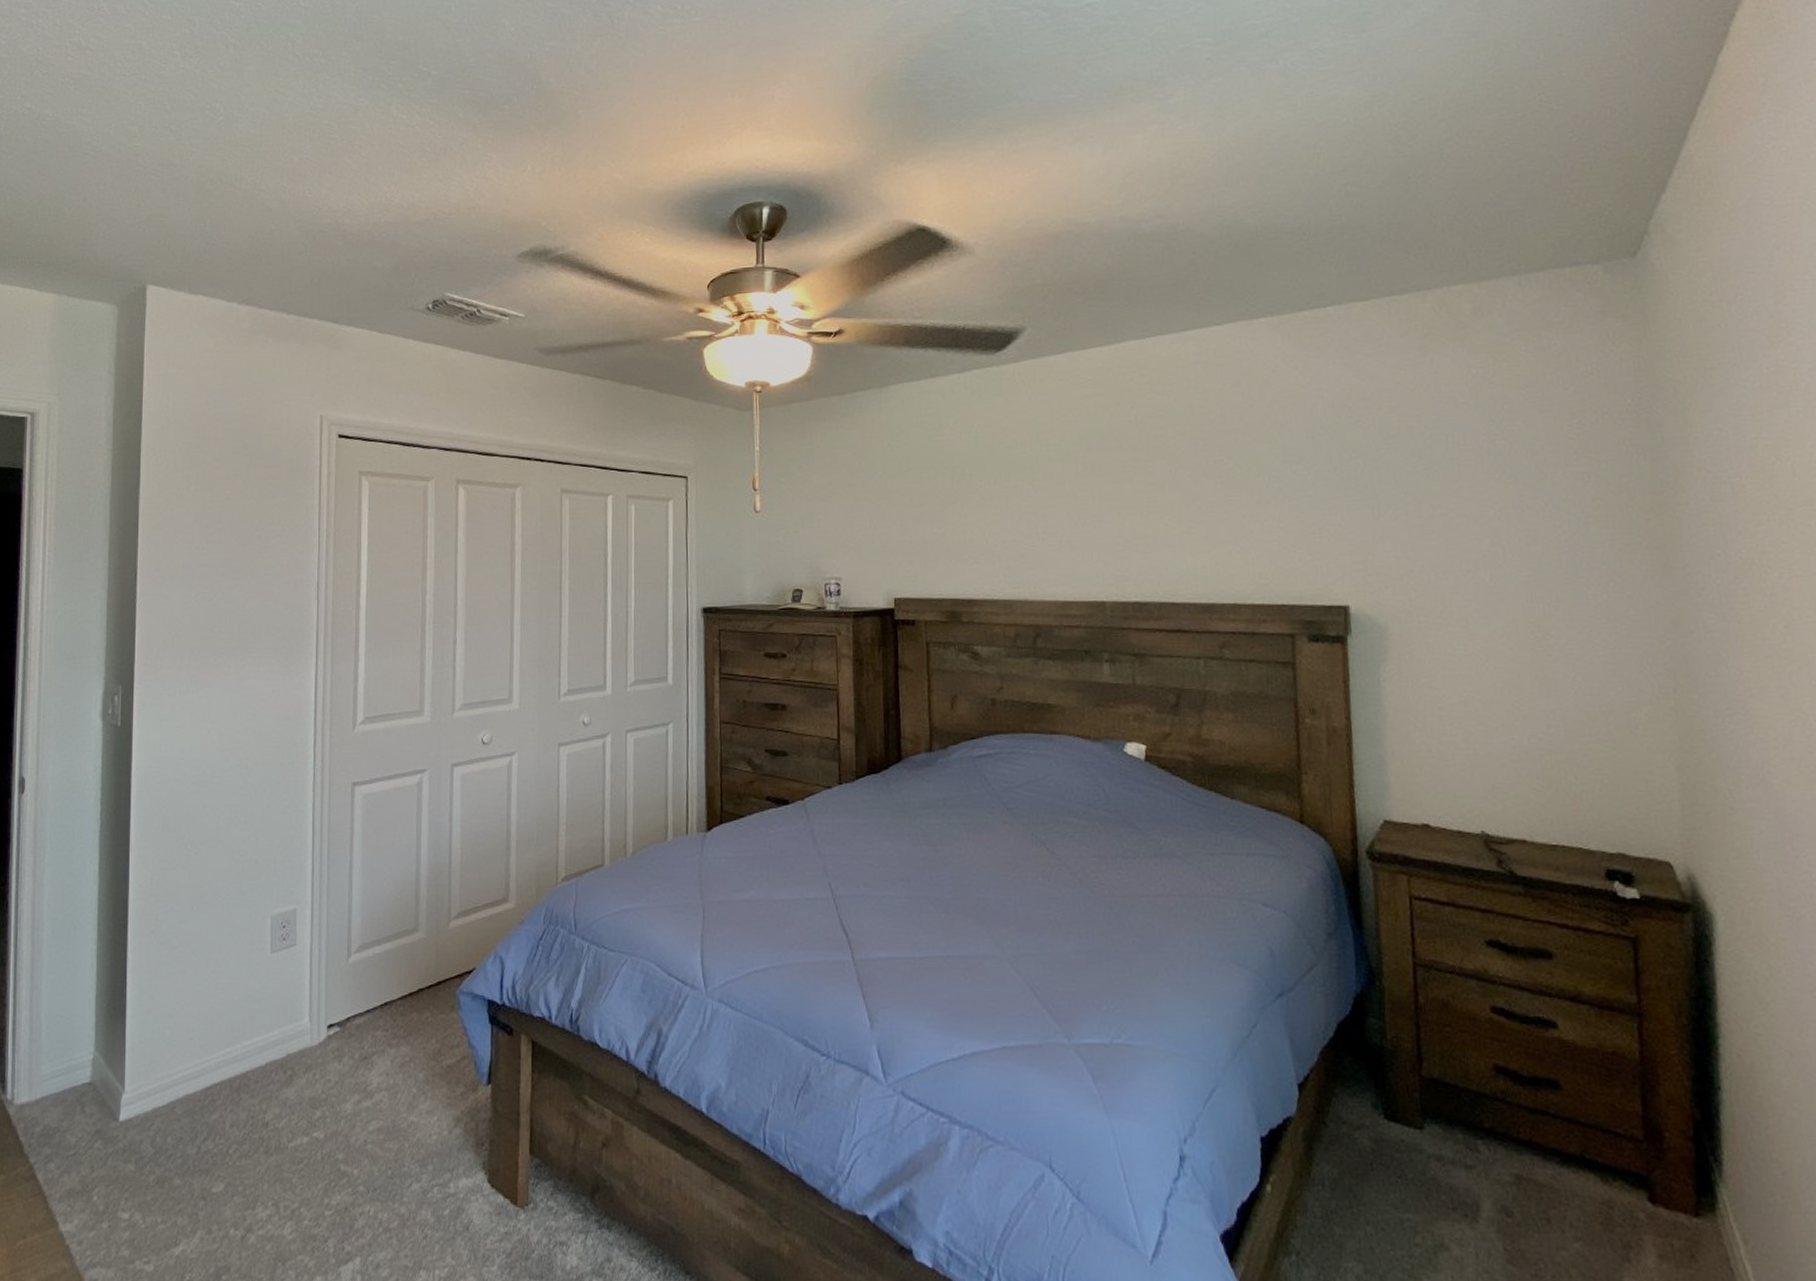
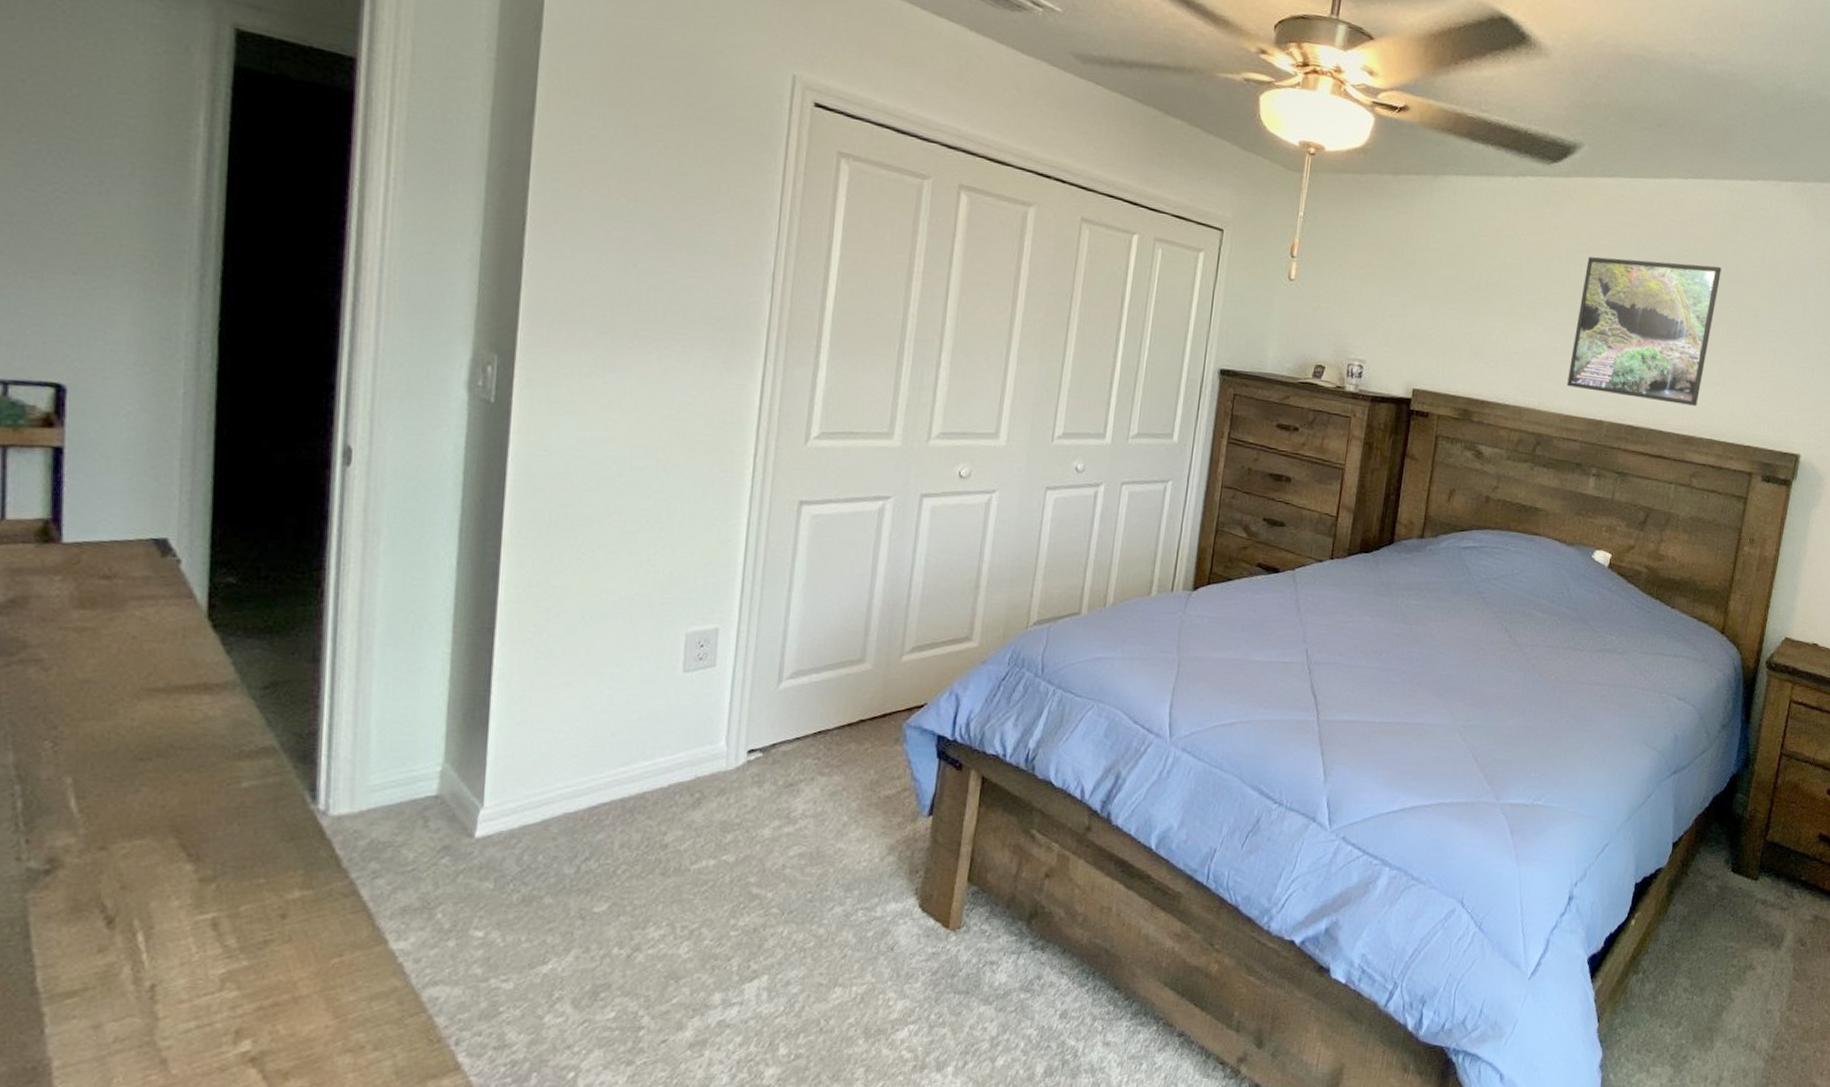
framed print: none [1053,419,1210,572] -> present [1567,256,1722,406]

